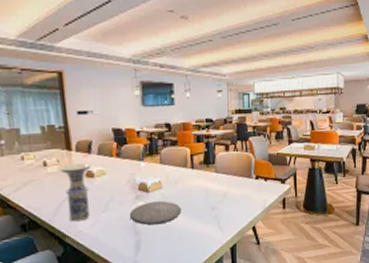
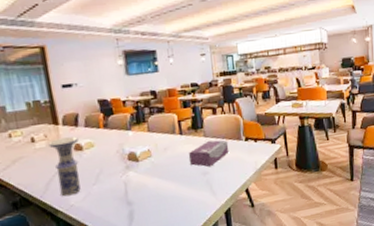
plate: present [129,201,181,226] -> none [120,169,173,195]
tissue box: none [198,176,239,203] -> present [188,140,229,167]

